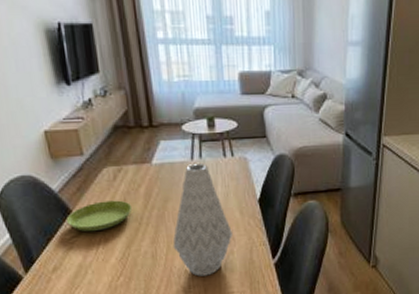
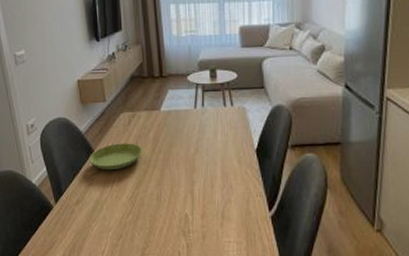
vase: present [173,162,232,277] -> none [175,111,230,222]

